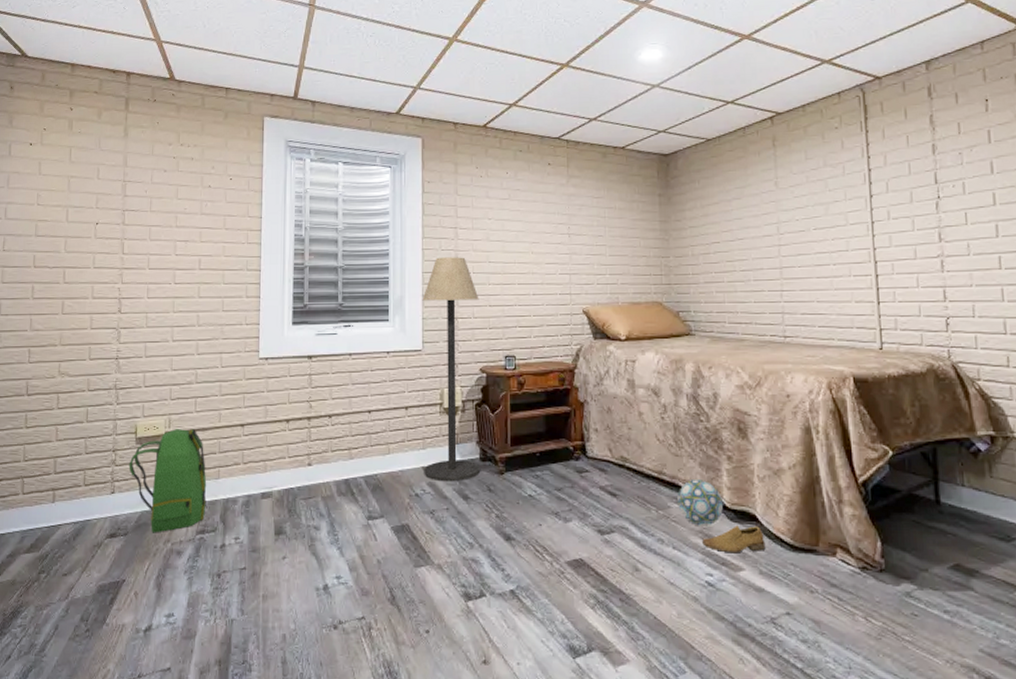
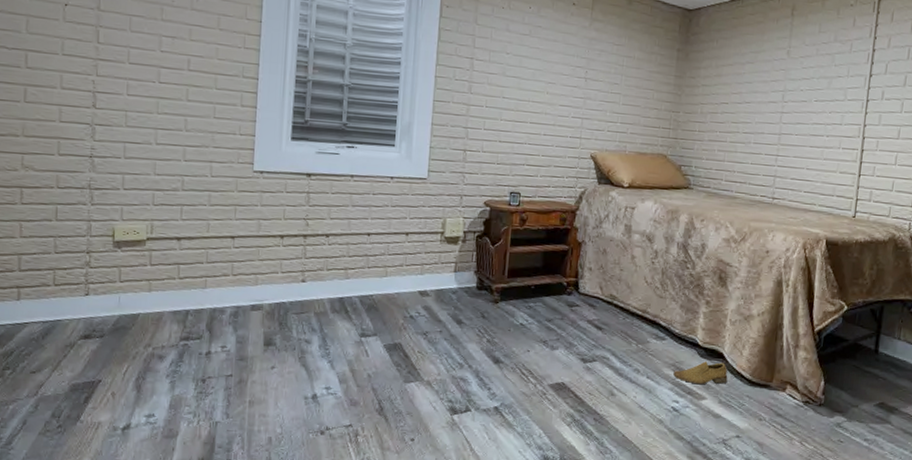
backpack: present [129,429,207,533] -> none [105,235,193,337]
floor lamp: present [422,257,480,482] -> none [420,87,490,307]
ball: present [677,478,723,526] -> none [656,318,697,361]

